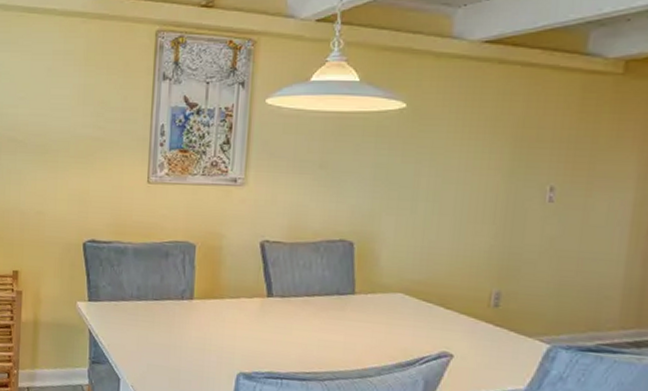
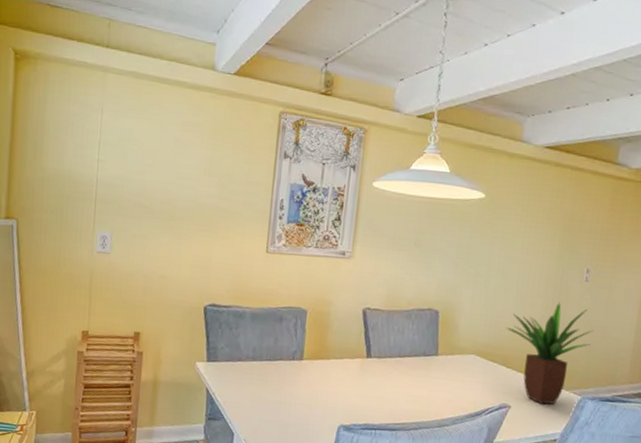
potted plant: none [442,228,564,354] -> present [506,302,594,405]

